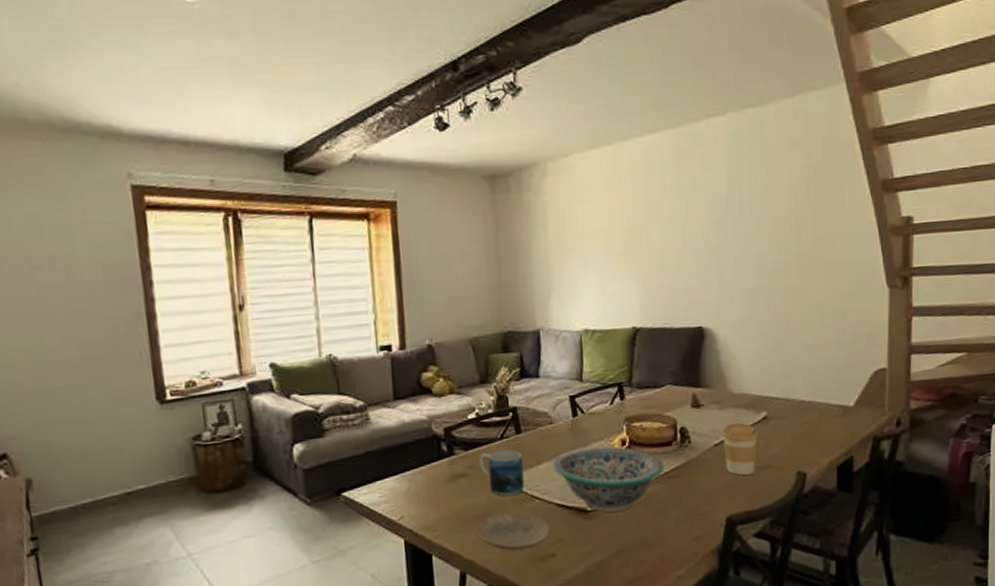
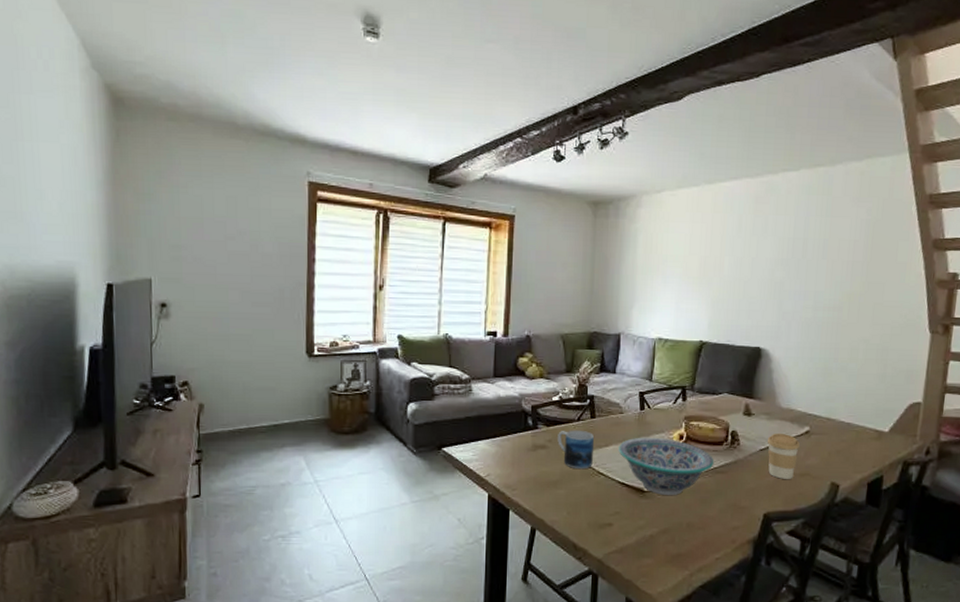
plate: present [476,512,551,551] -> none [548,483,611,516]

